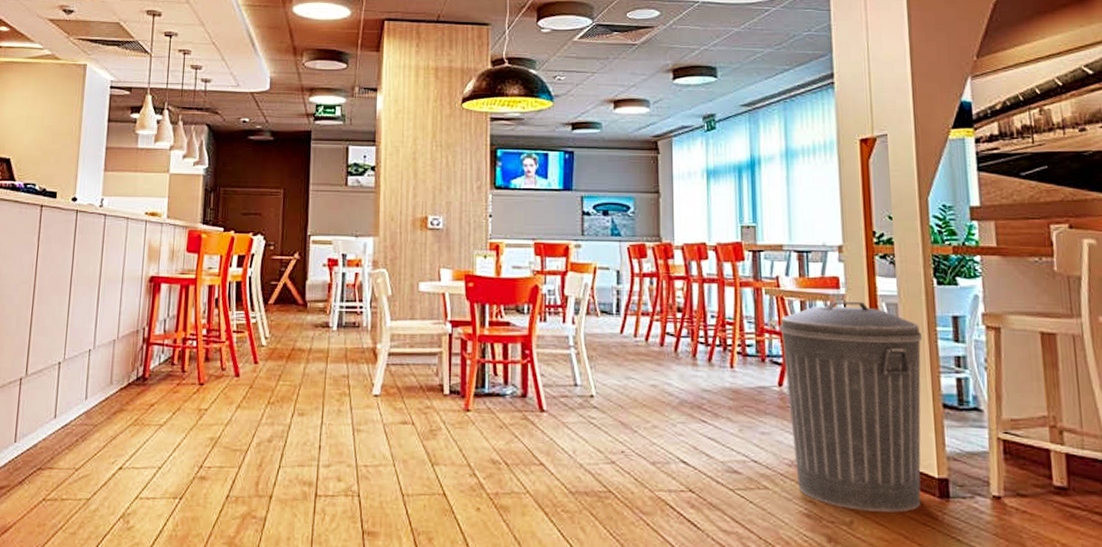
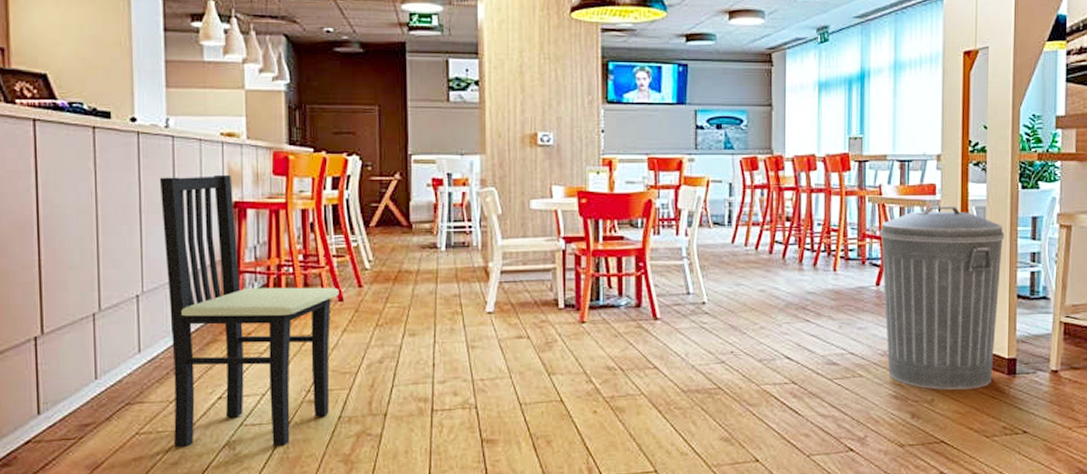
dining chair: none [75,250,237,523] -> present [159,174,340,447]

